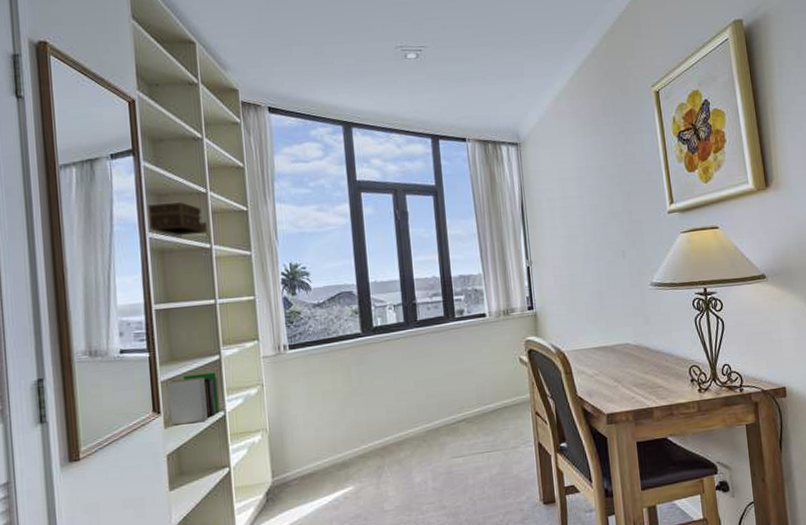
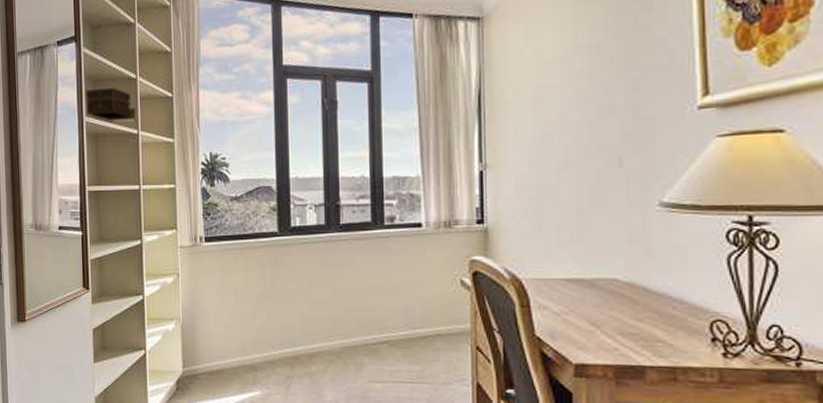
books: present [169,372,220,426] -> none [97,256,139,303]

